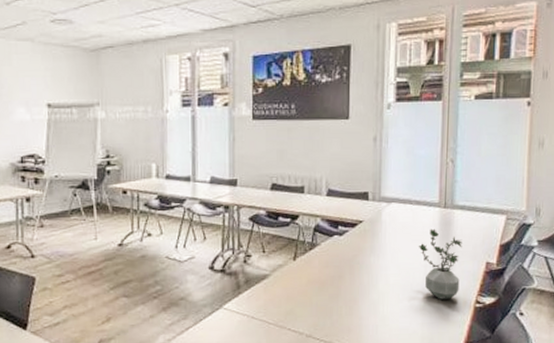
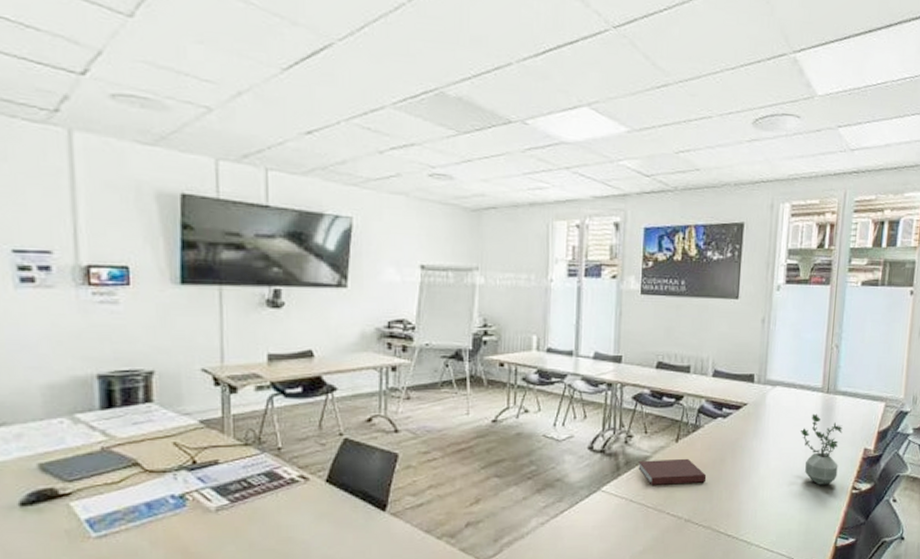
notebook: none [258,275,326,302] -> present [638,458,707,485]

